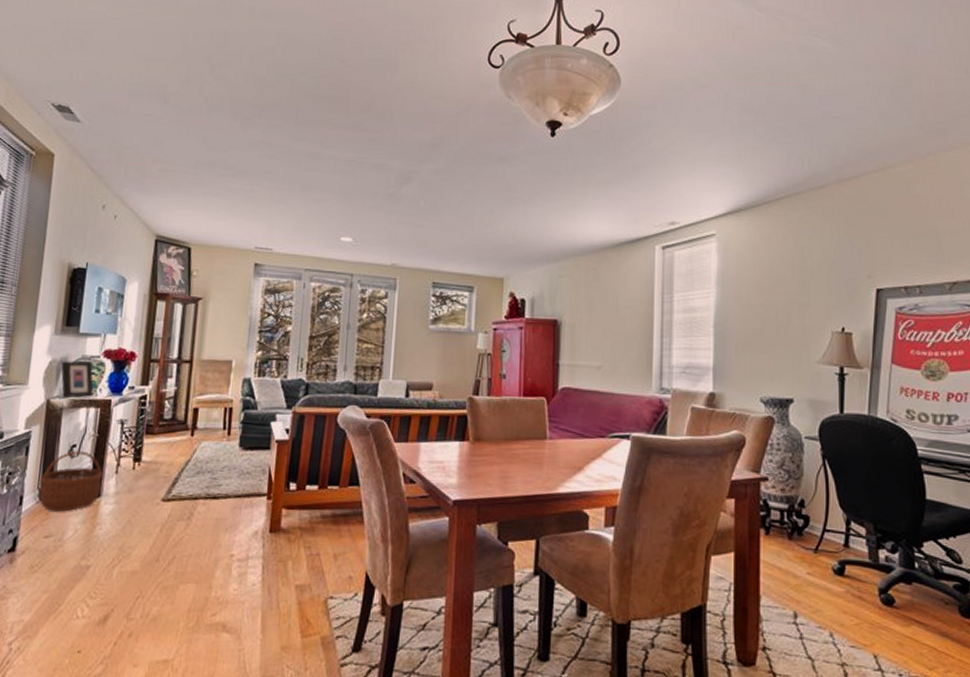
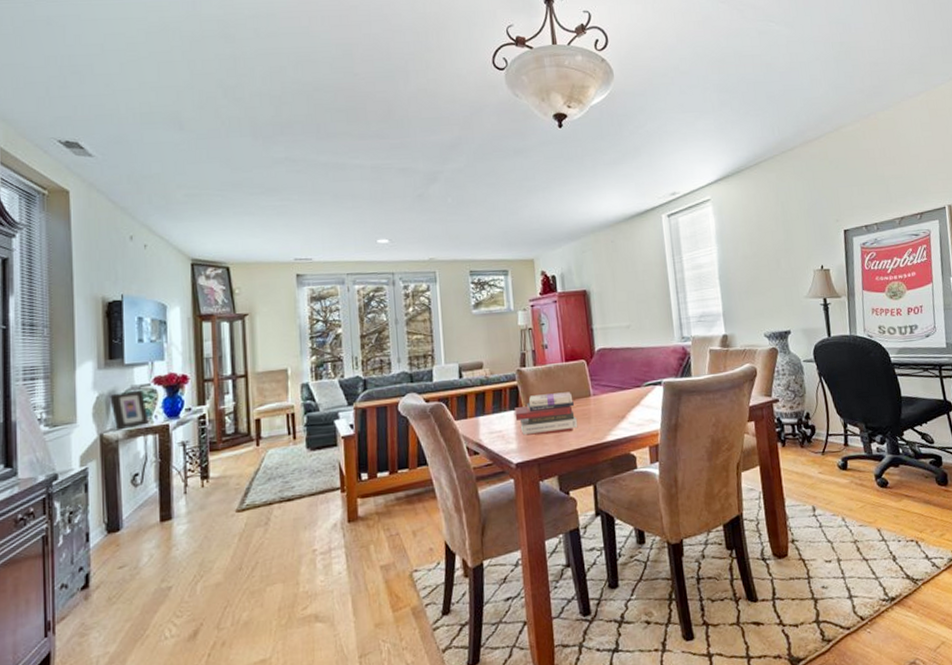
wicker basket: present [39,450,103,512] -> none [104,478,171,542]
books: none [459,428,528,476] -> present [514,392,578,436]

